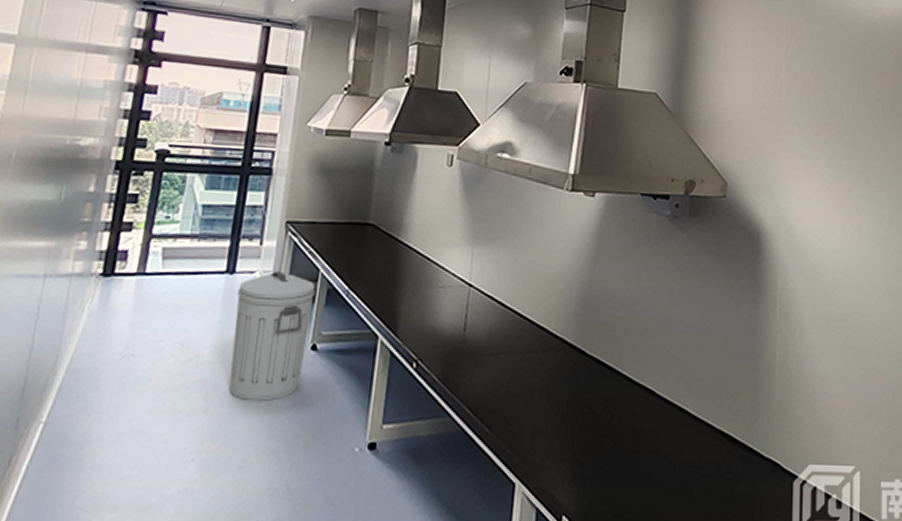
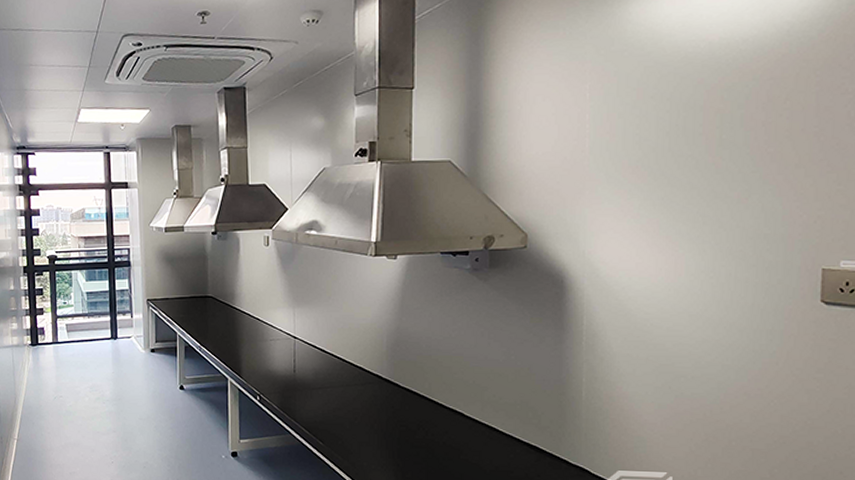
trash can: present [228,271,316,401] -> none [122,335,176,424]

